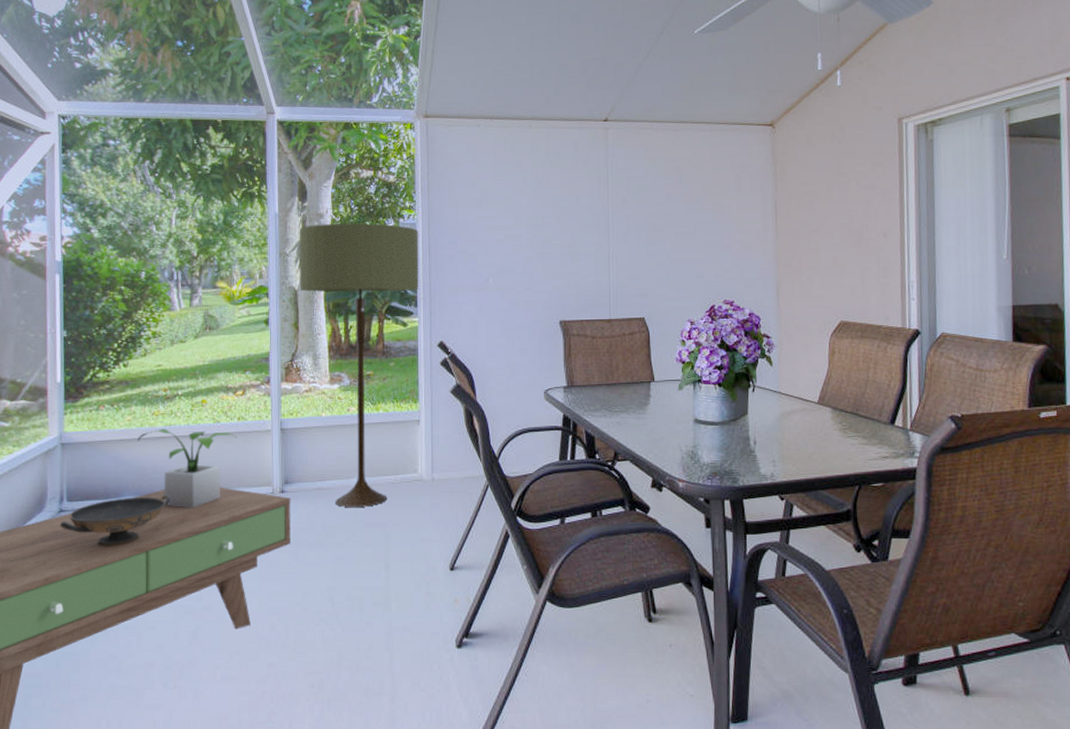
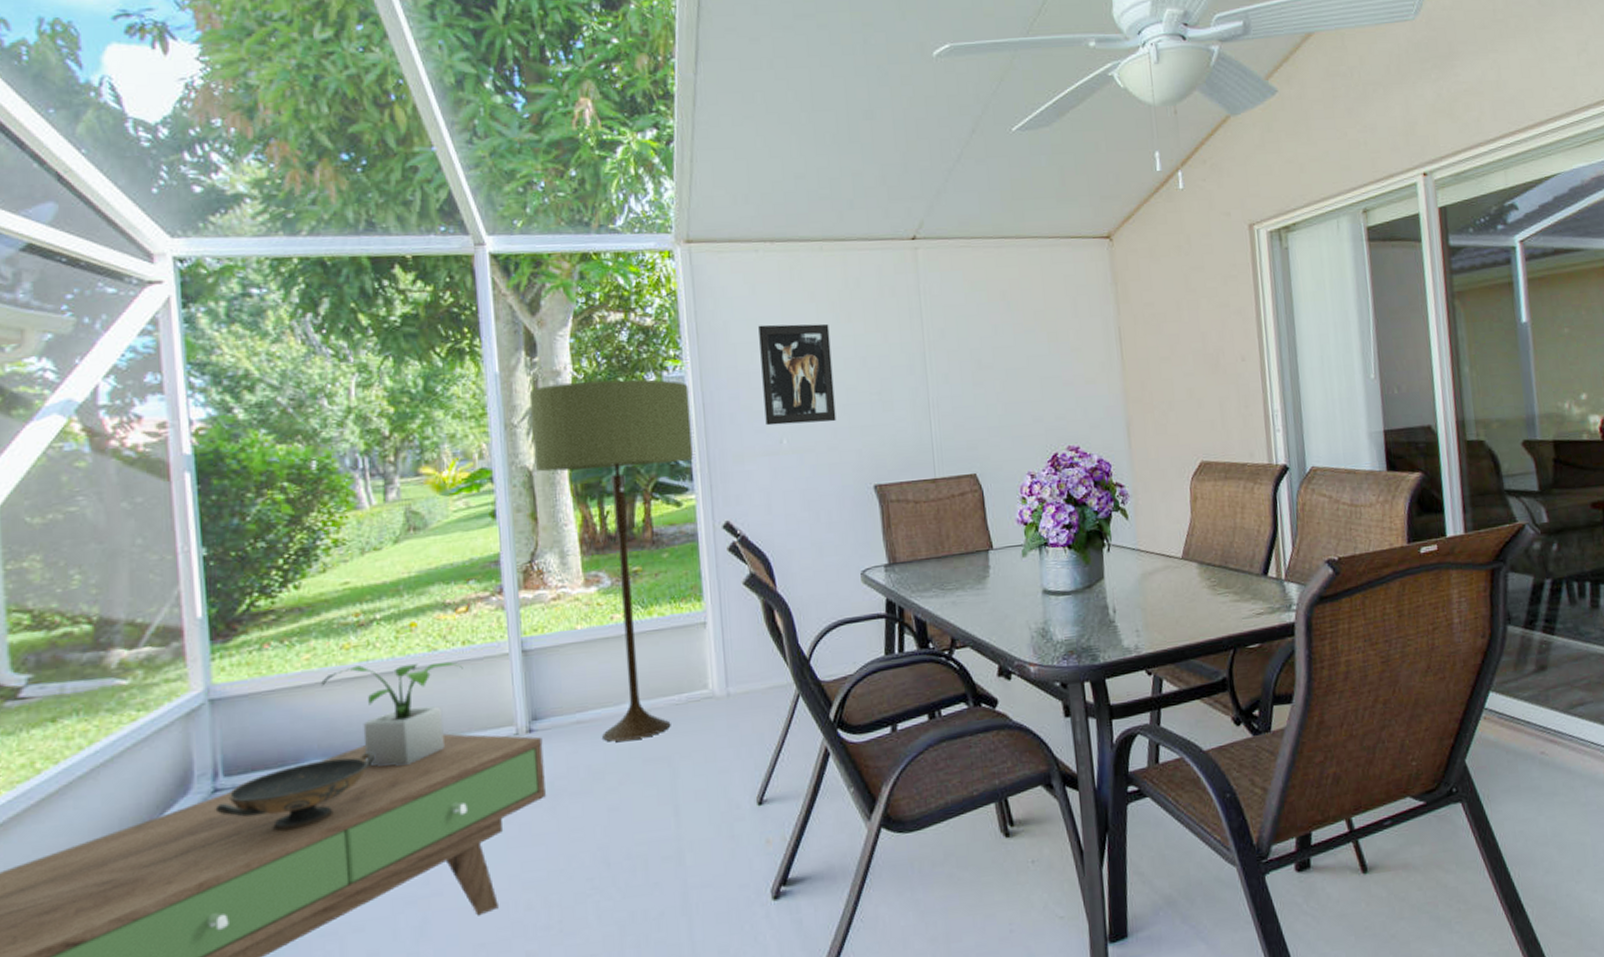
wall art: none [476,185,533,267] -> present [758,323,836,426]

